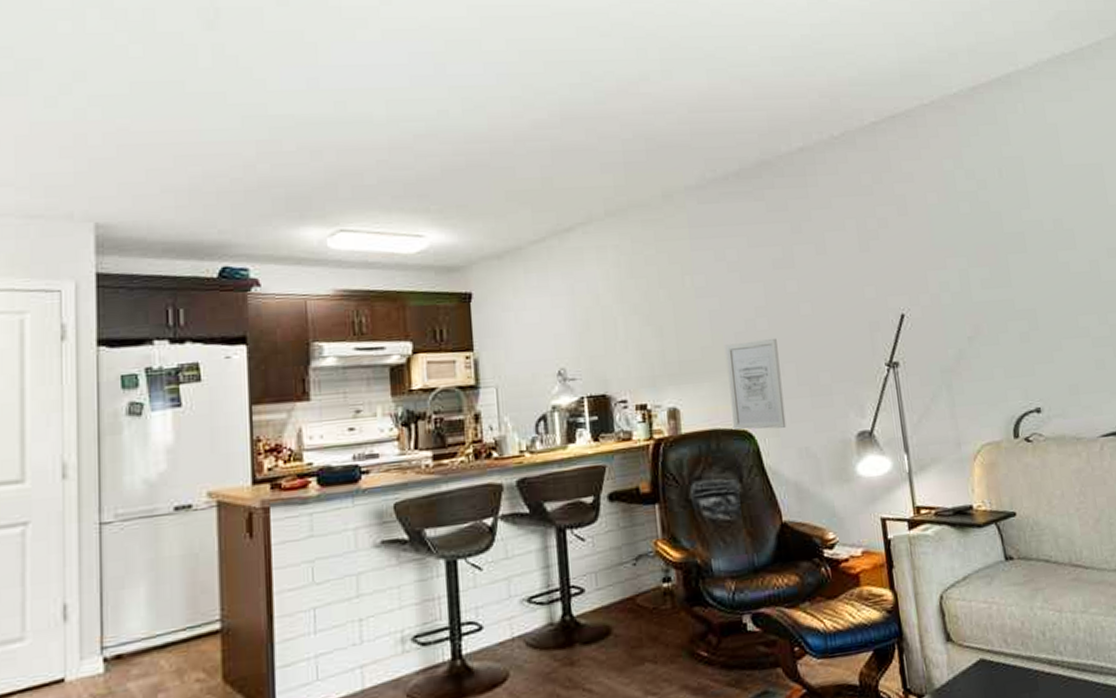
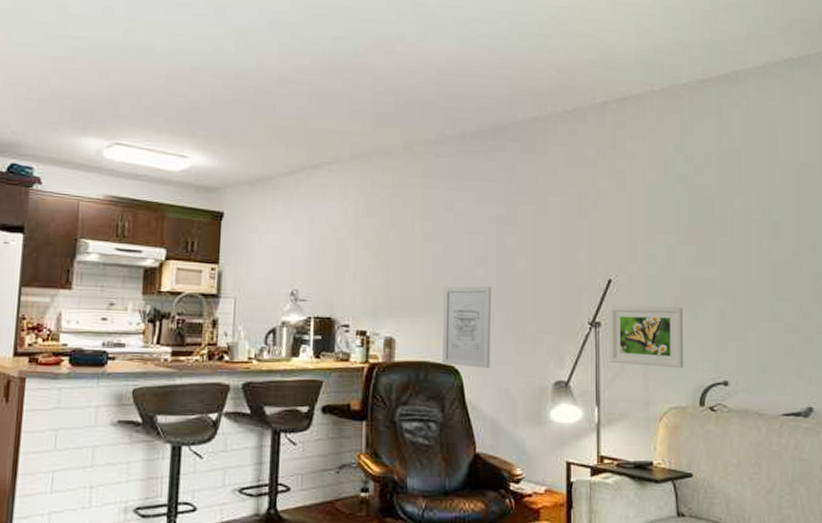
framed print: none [905,334,992,405] -> present [609,305,684,369]

